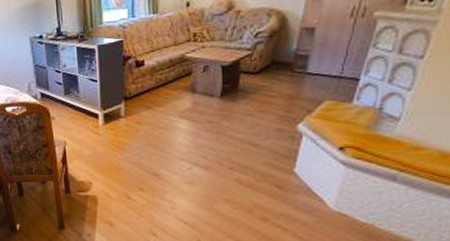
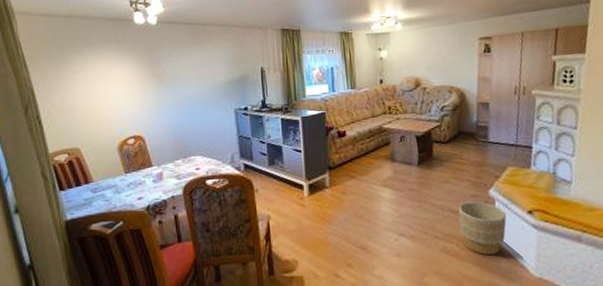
planter: none [257,135,314,188] -> present [458,201,507,256]

